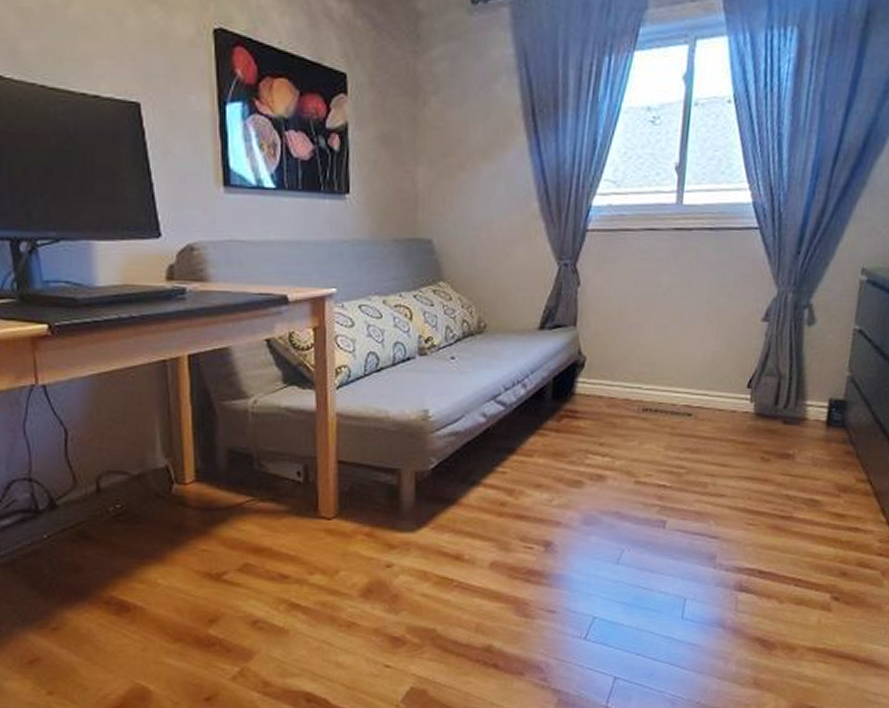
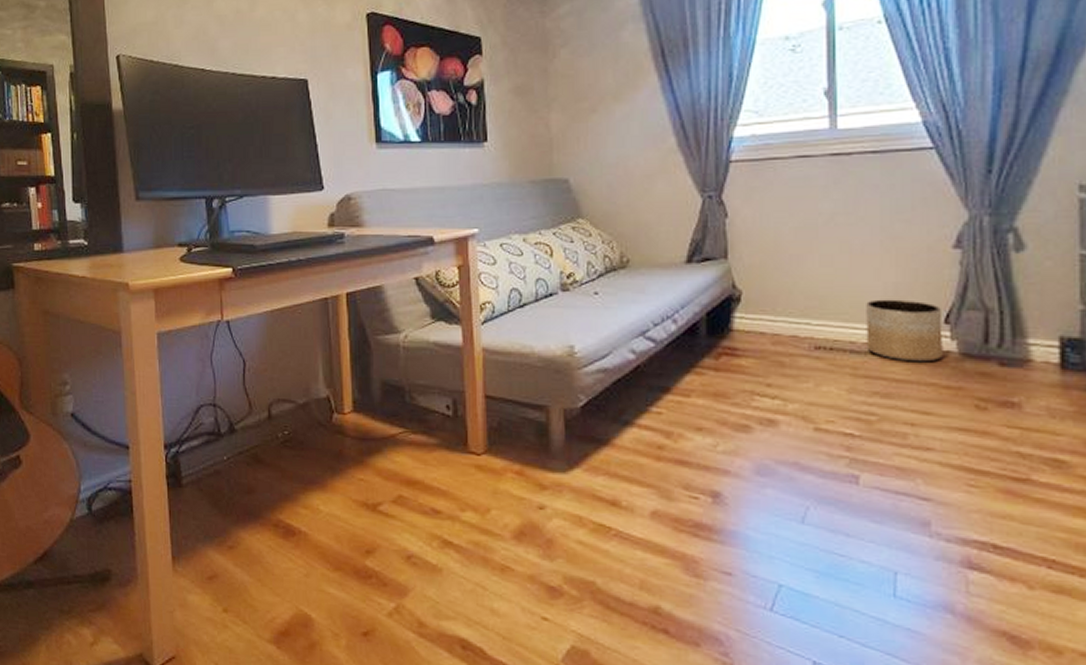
planter: none [684,366,746,422] -> present [866,299,943,363]

